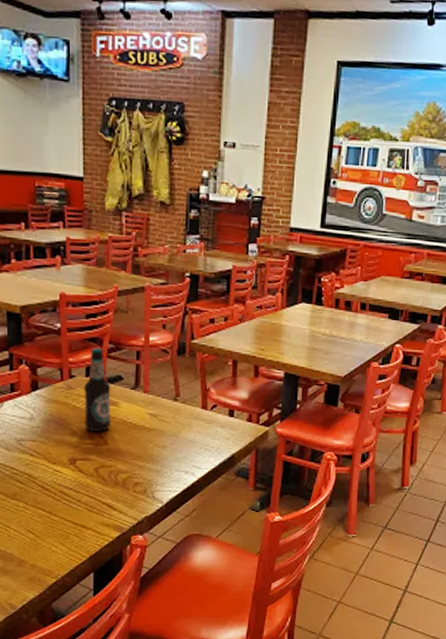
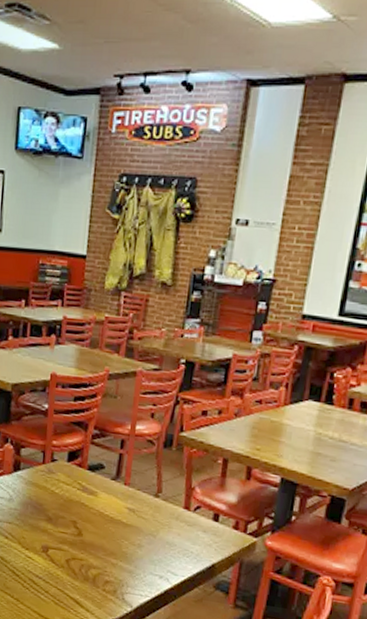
bottle: present [84,347,111,432] -> none [61,432,92,522]

